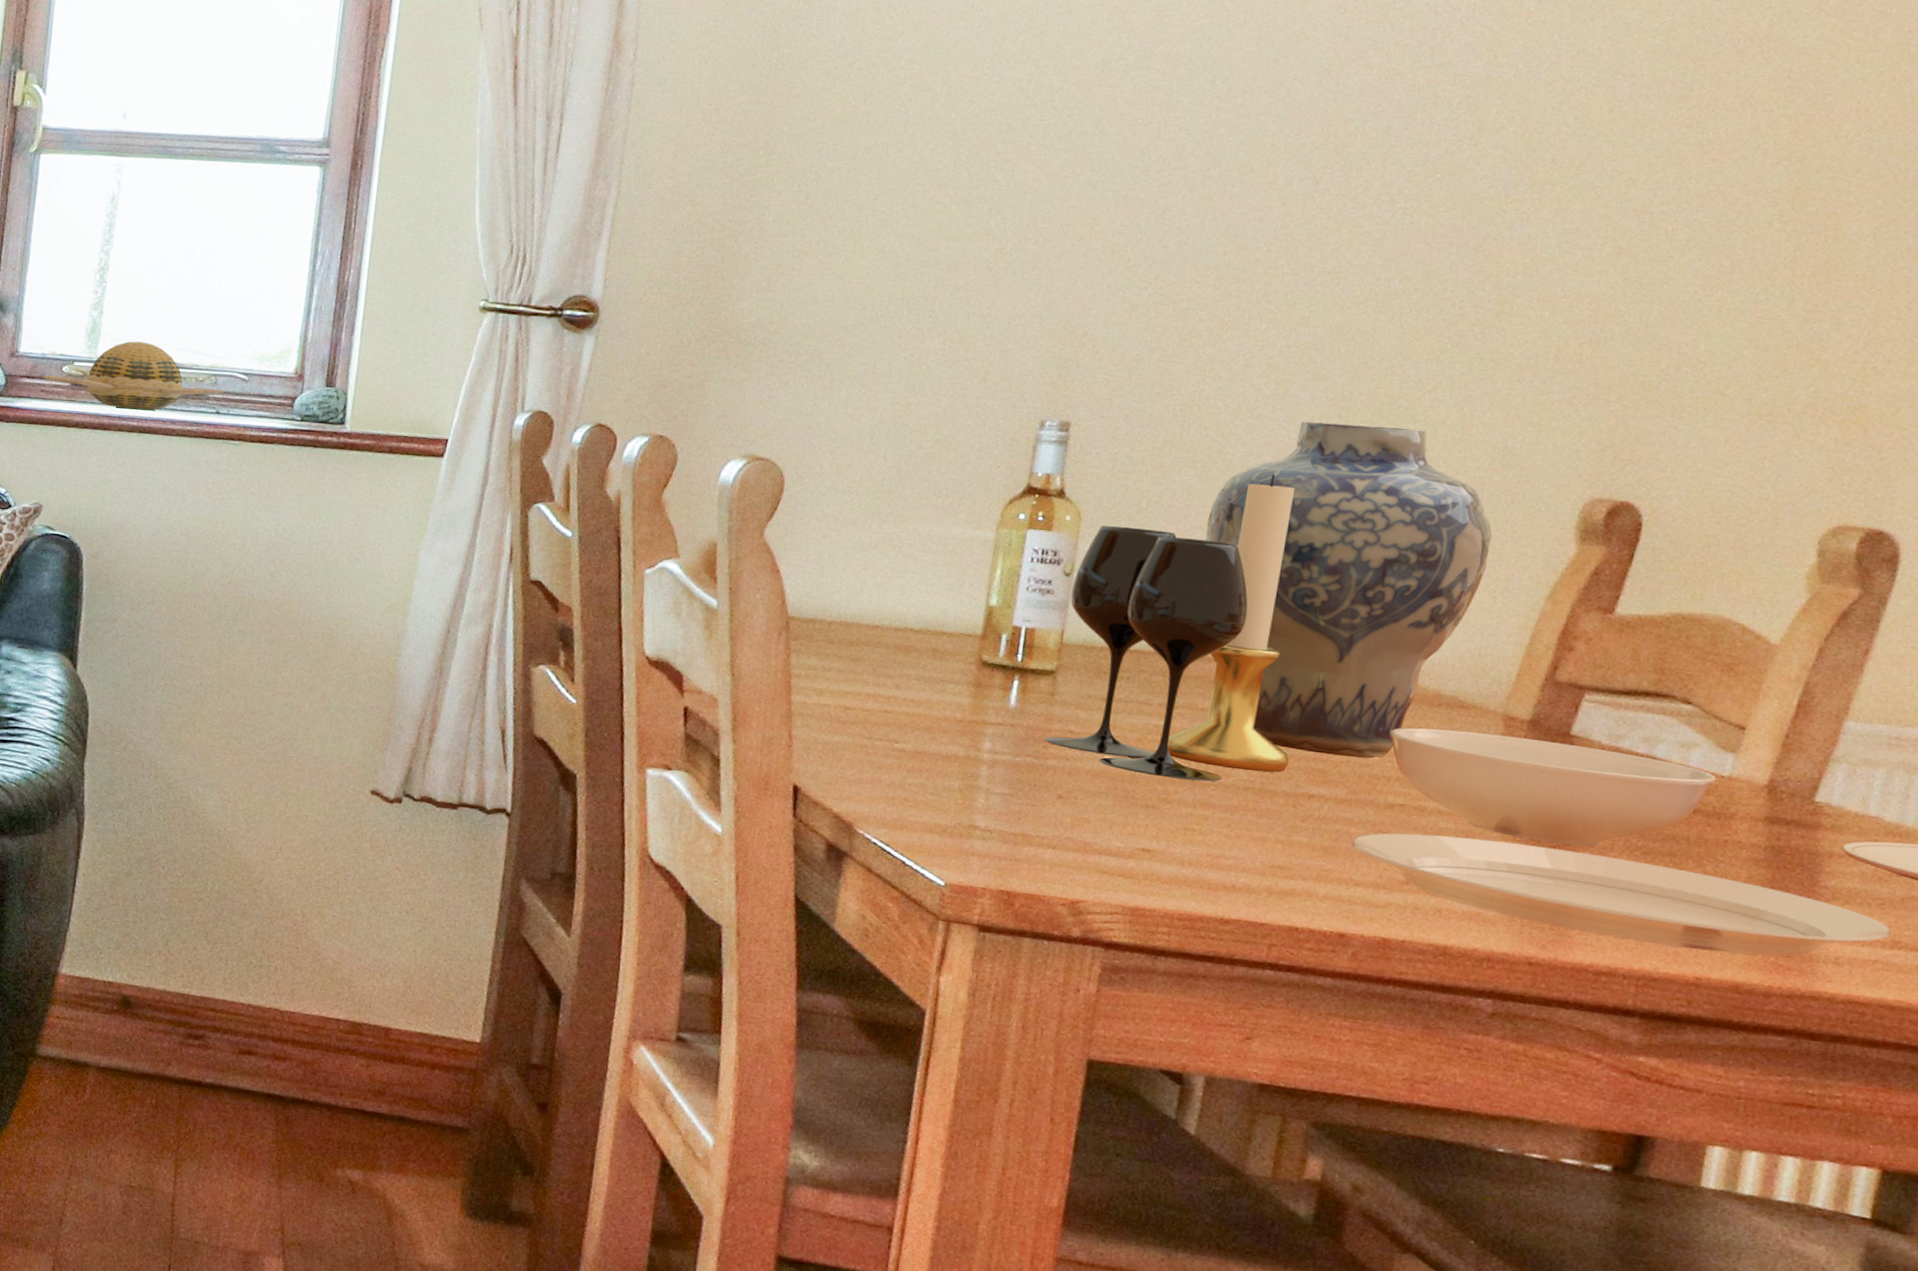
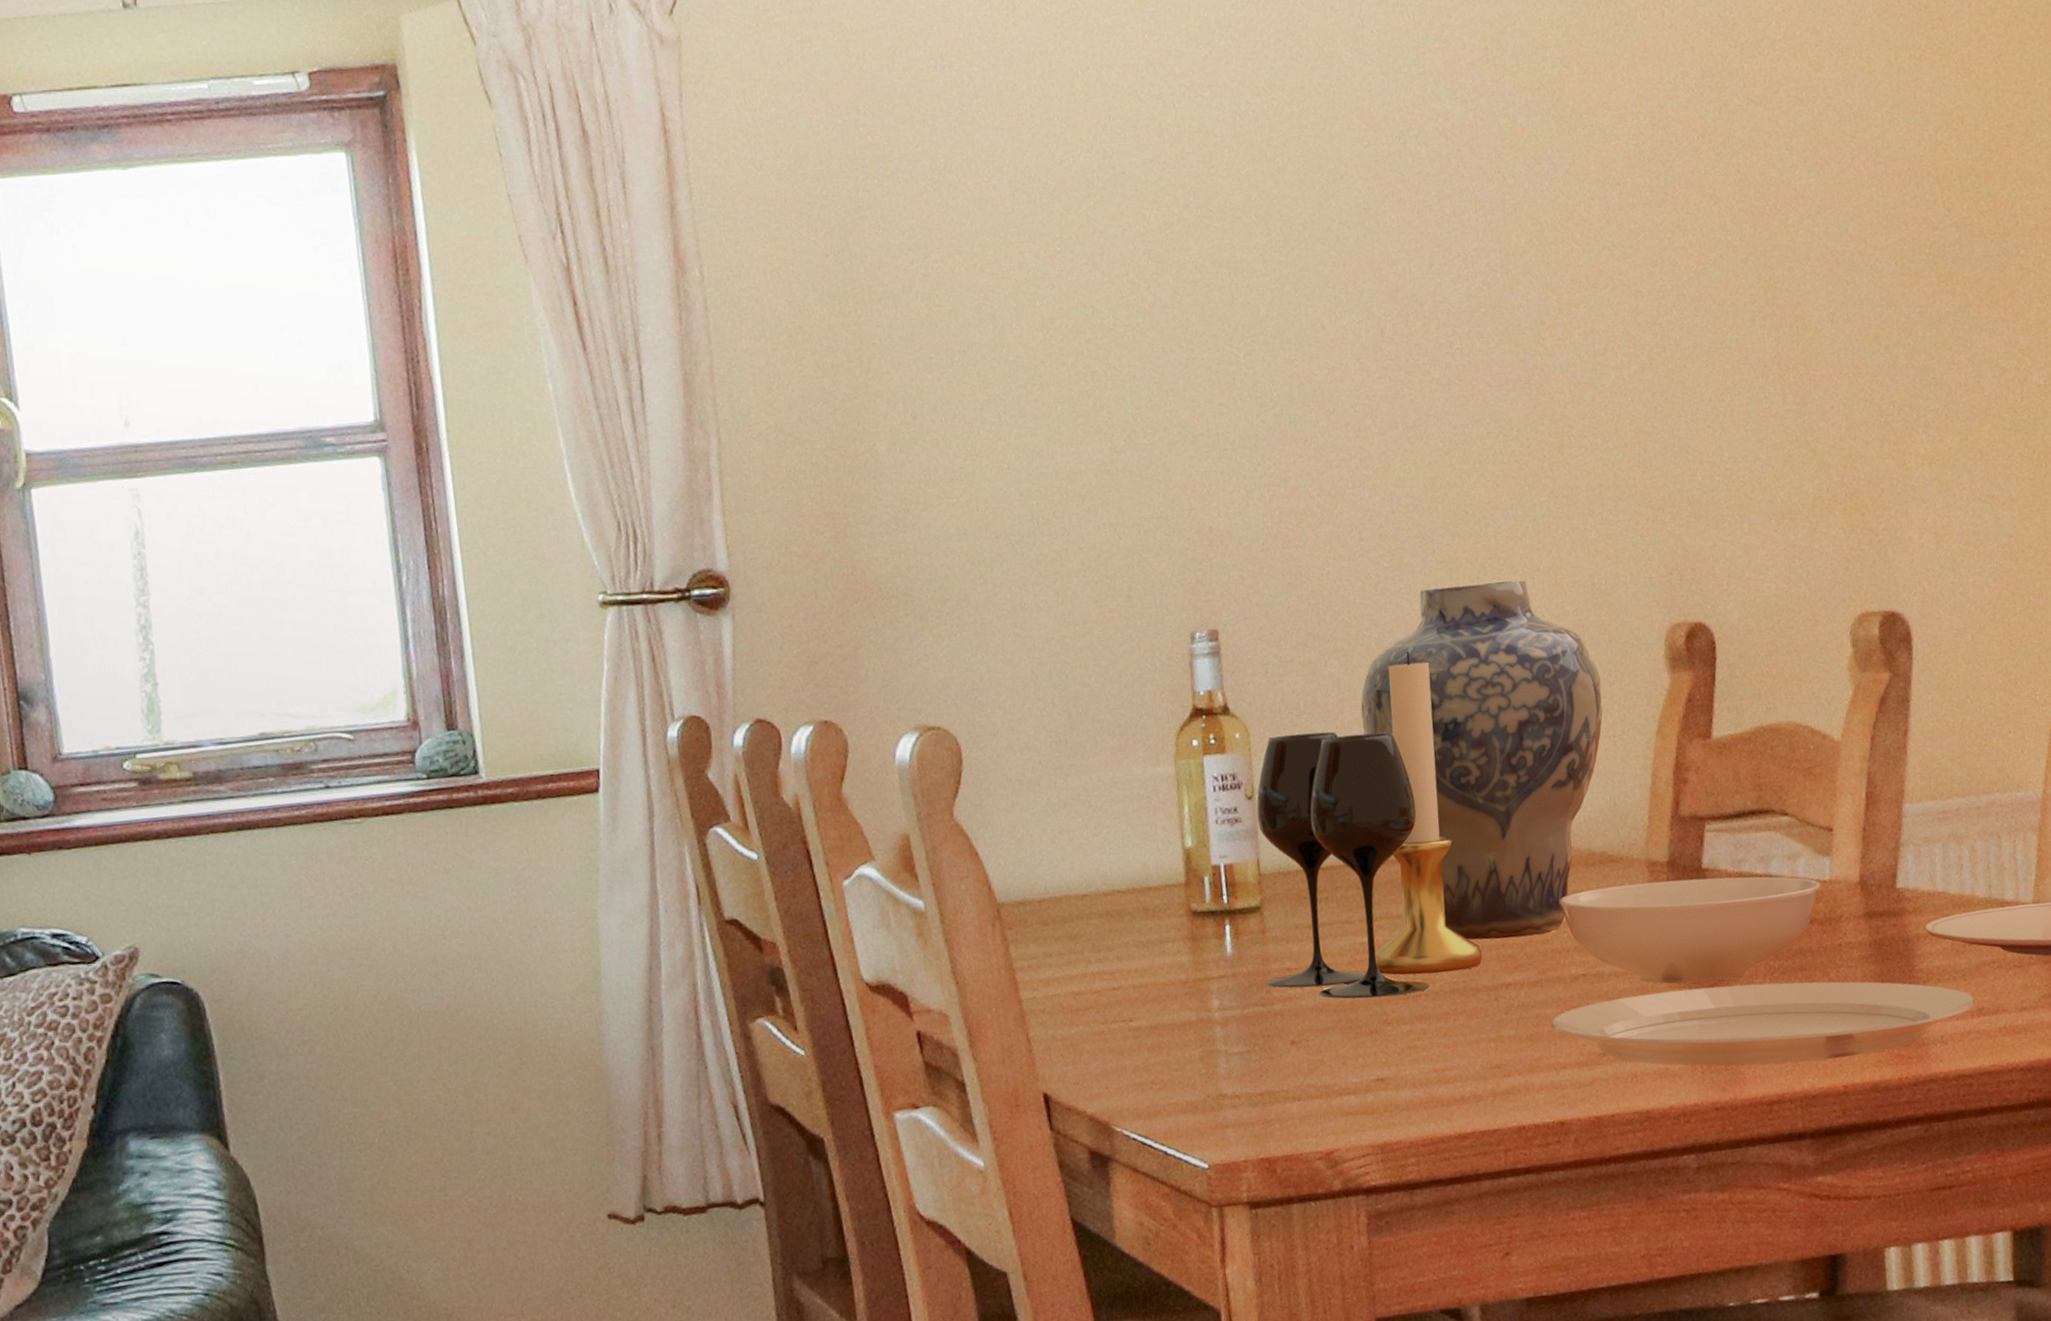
decorative figurine: present [44,341,225,410] -> none [102,713,330,804]

